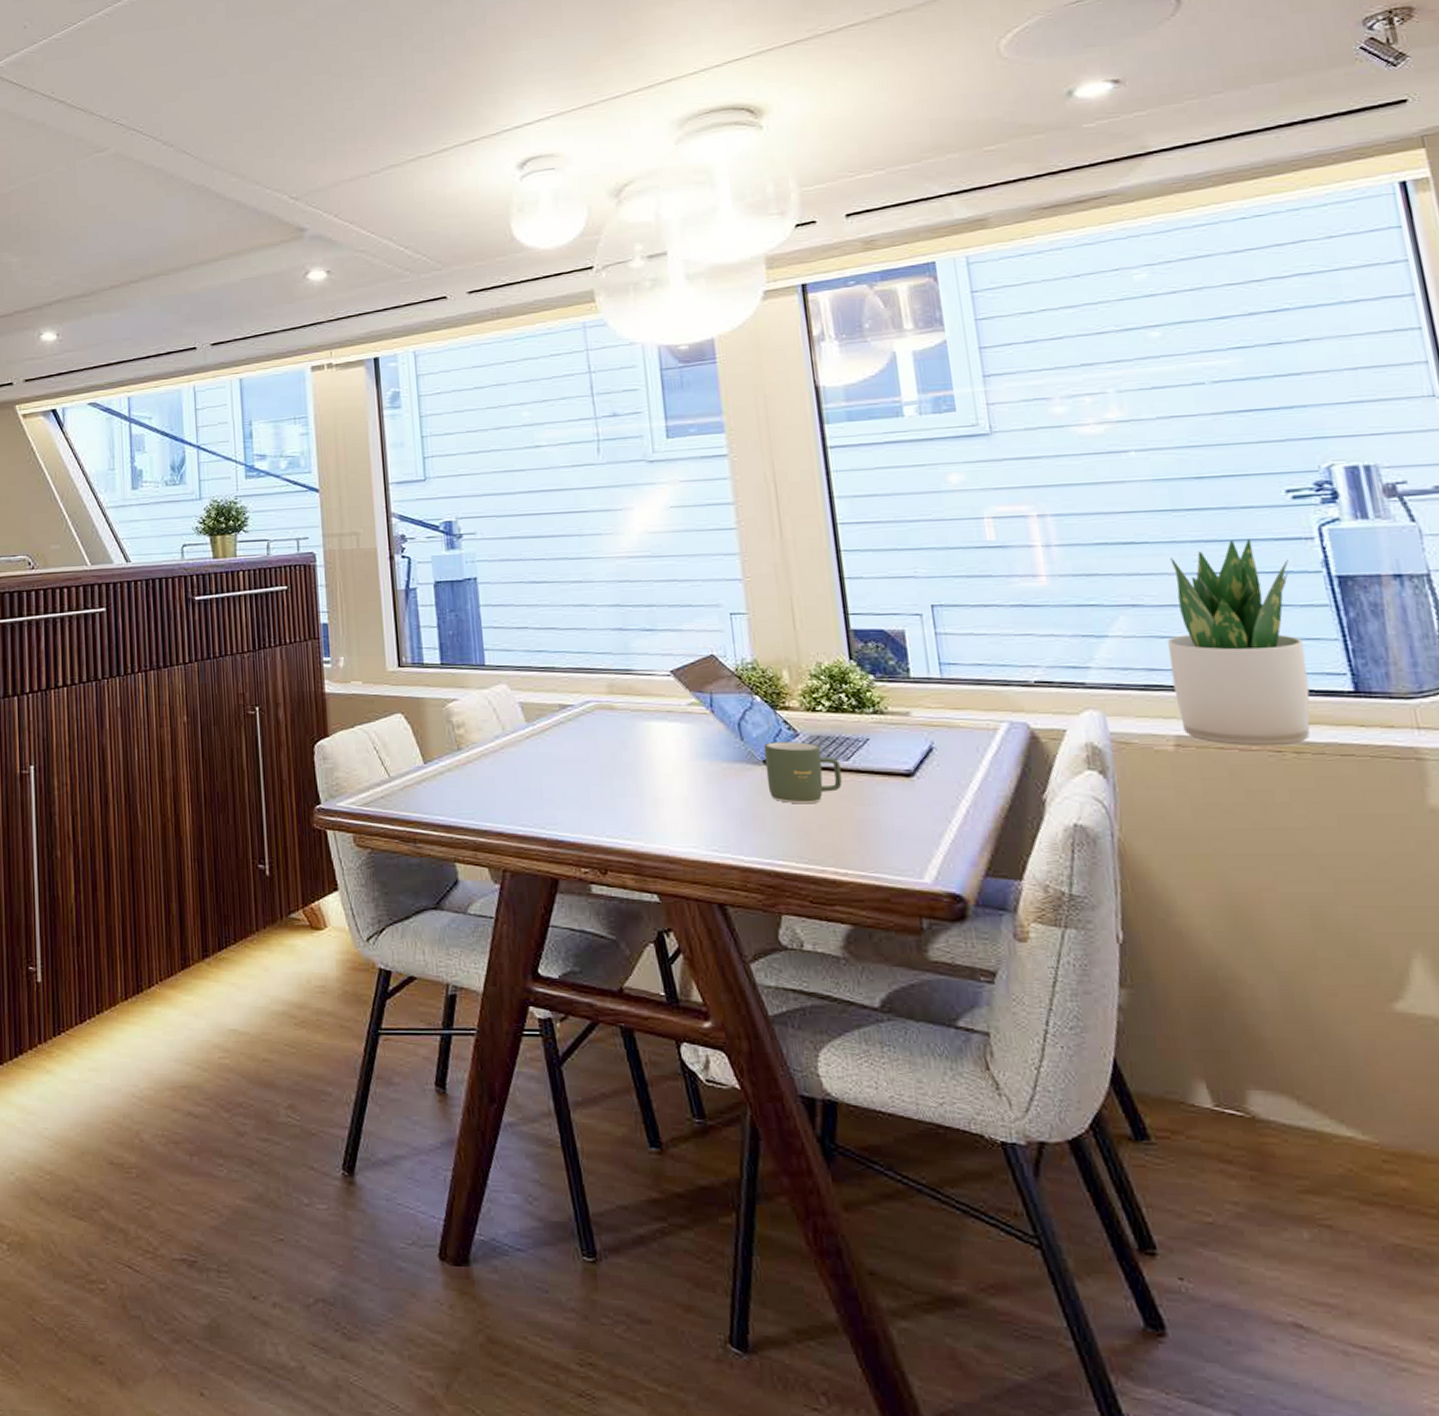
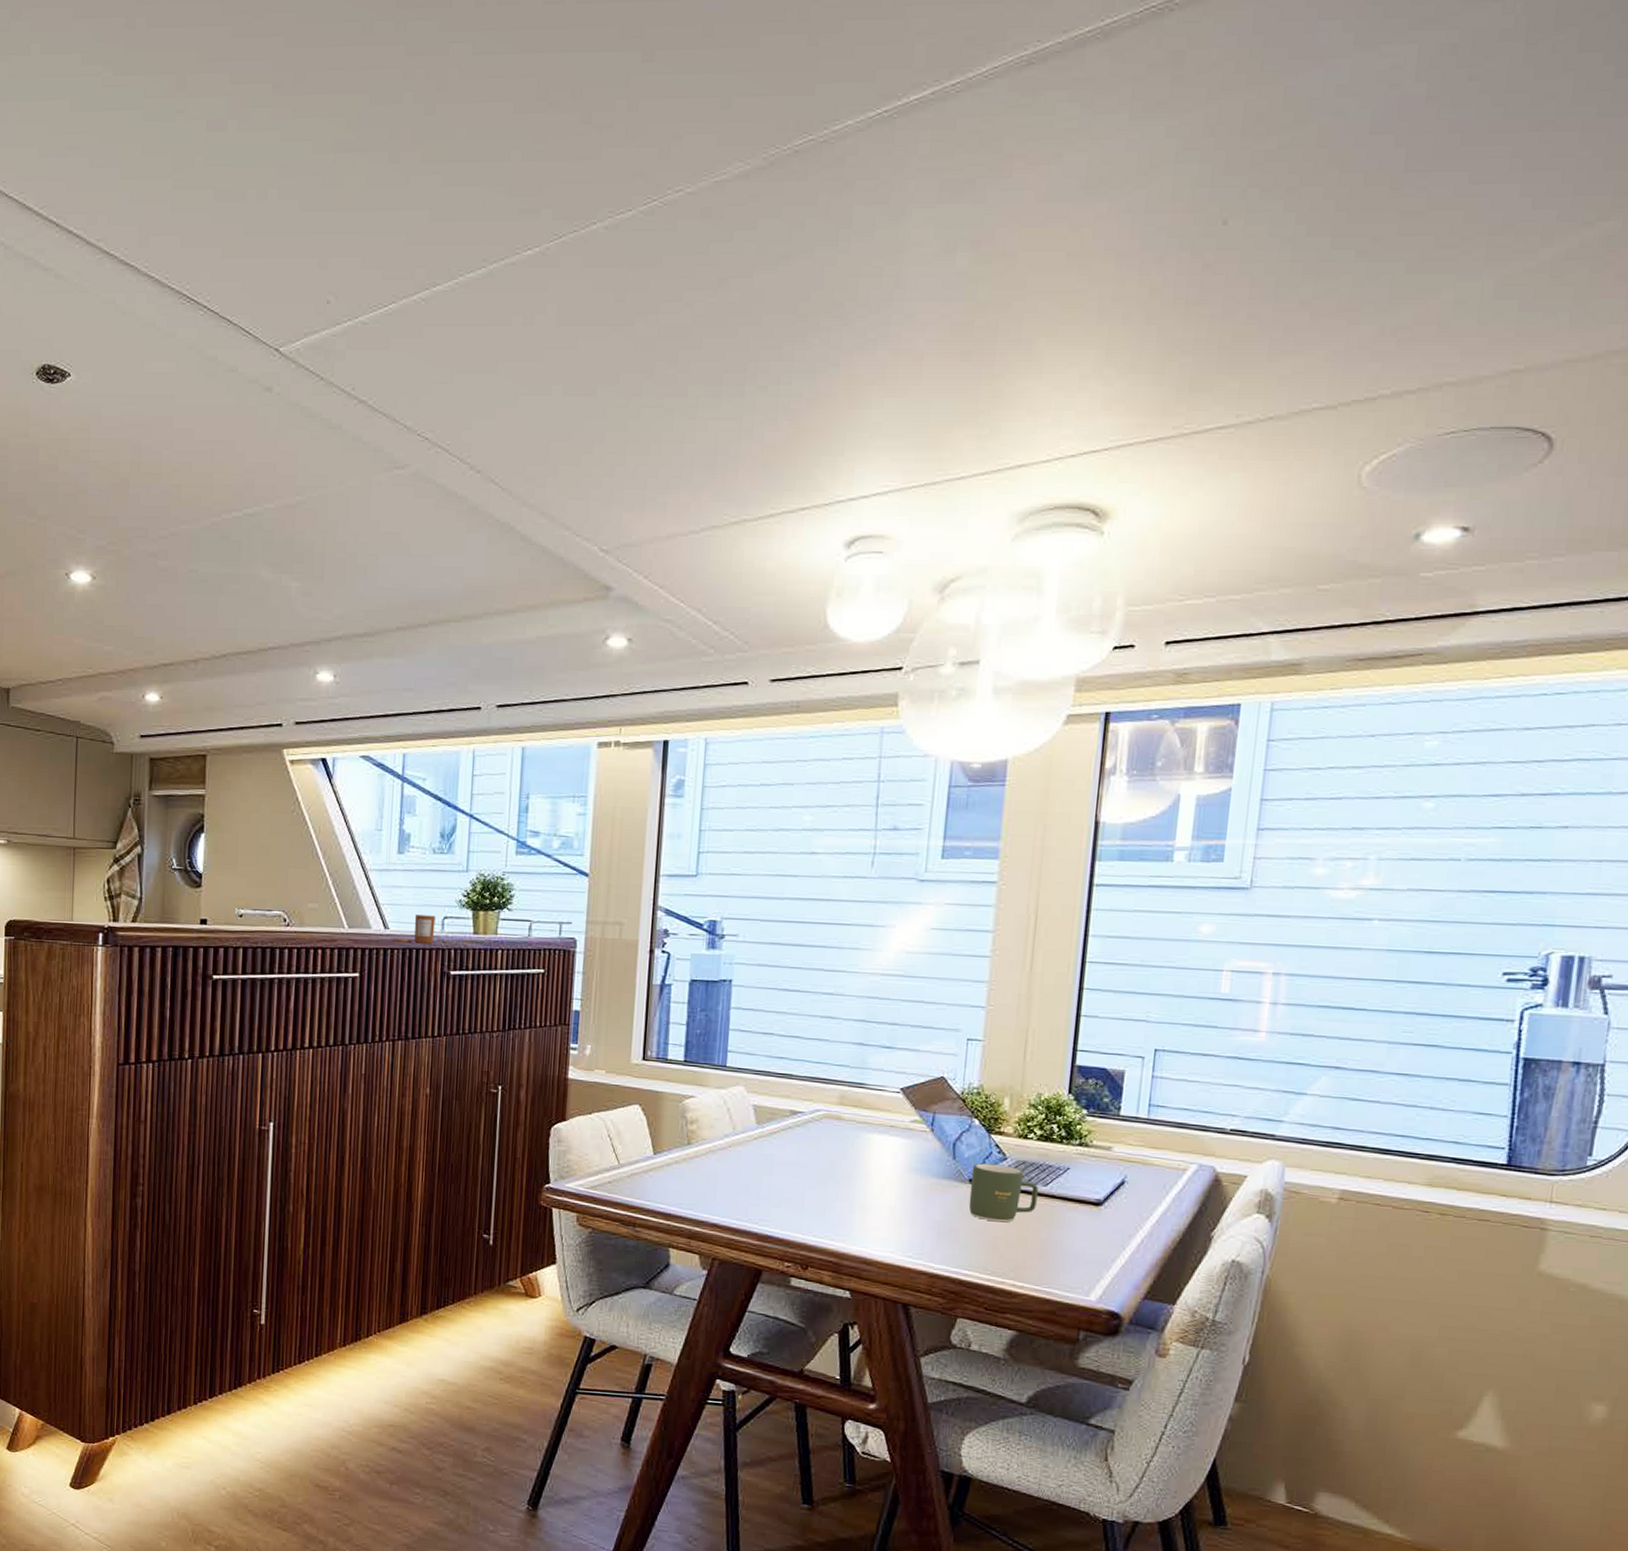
candle: none [134,544,175,575] -> present [392,915,436,945]
planter: present [1168,539,1311,747] -> none [1350,1015,1486,1207]

